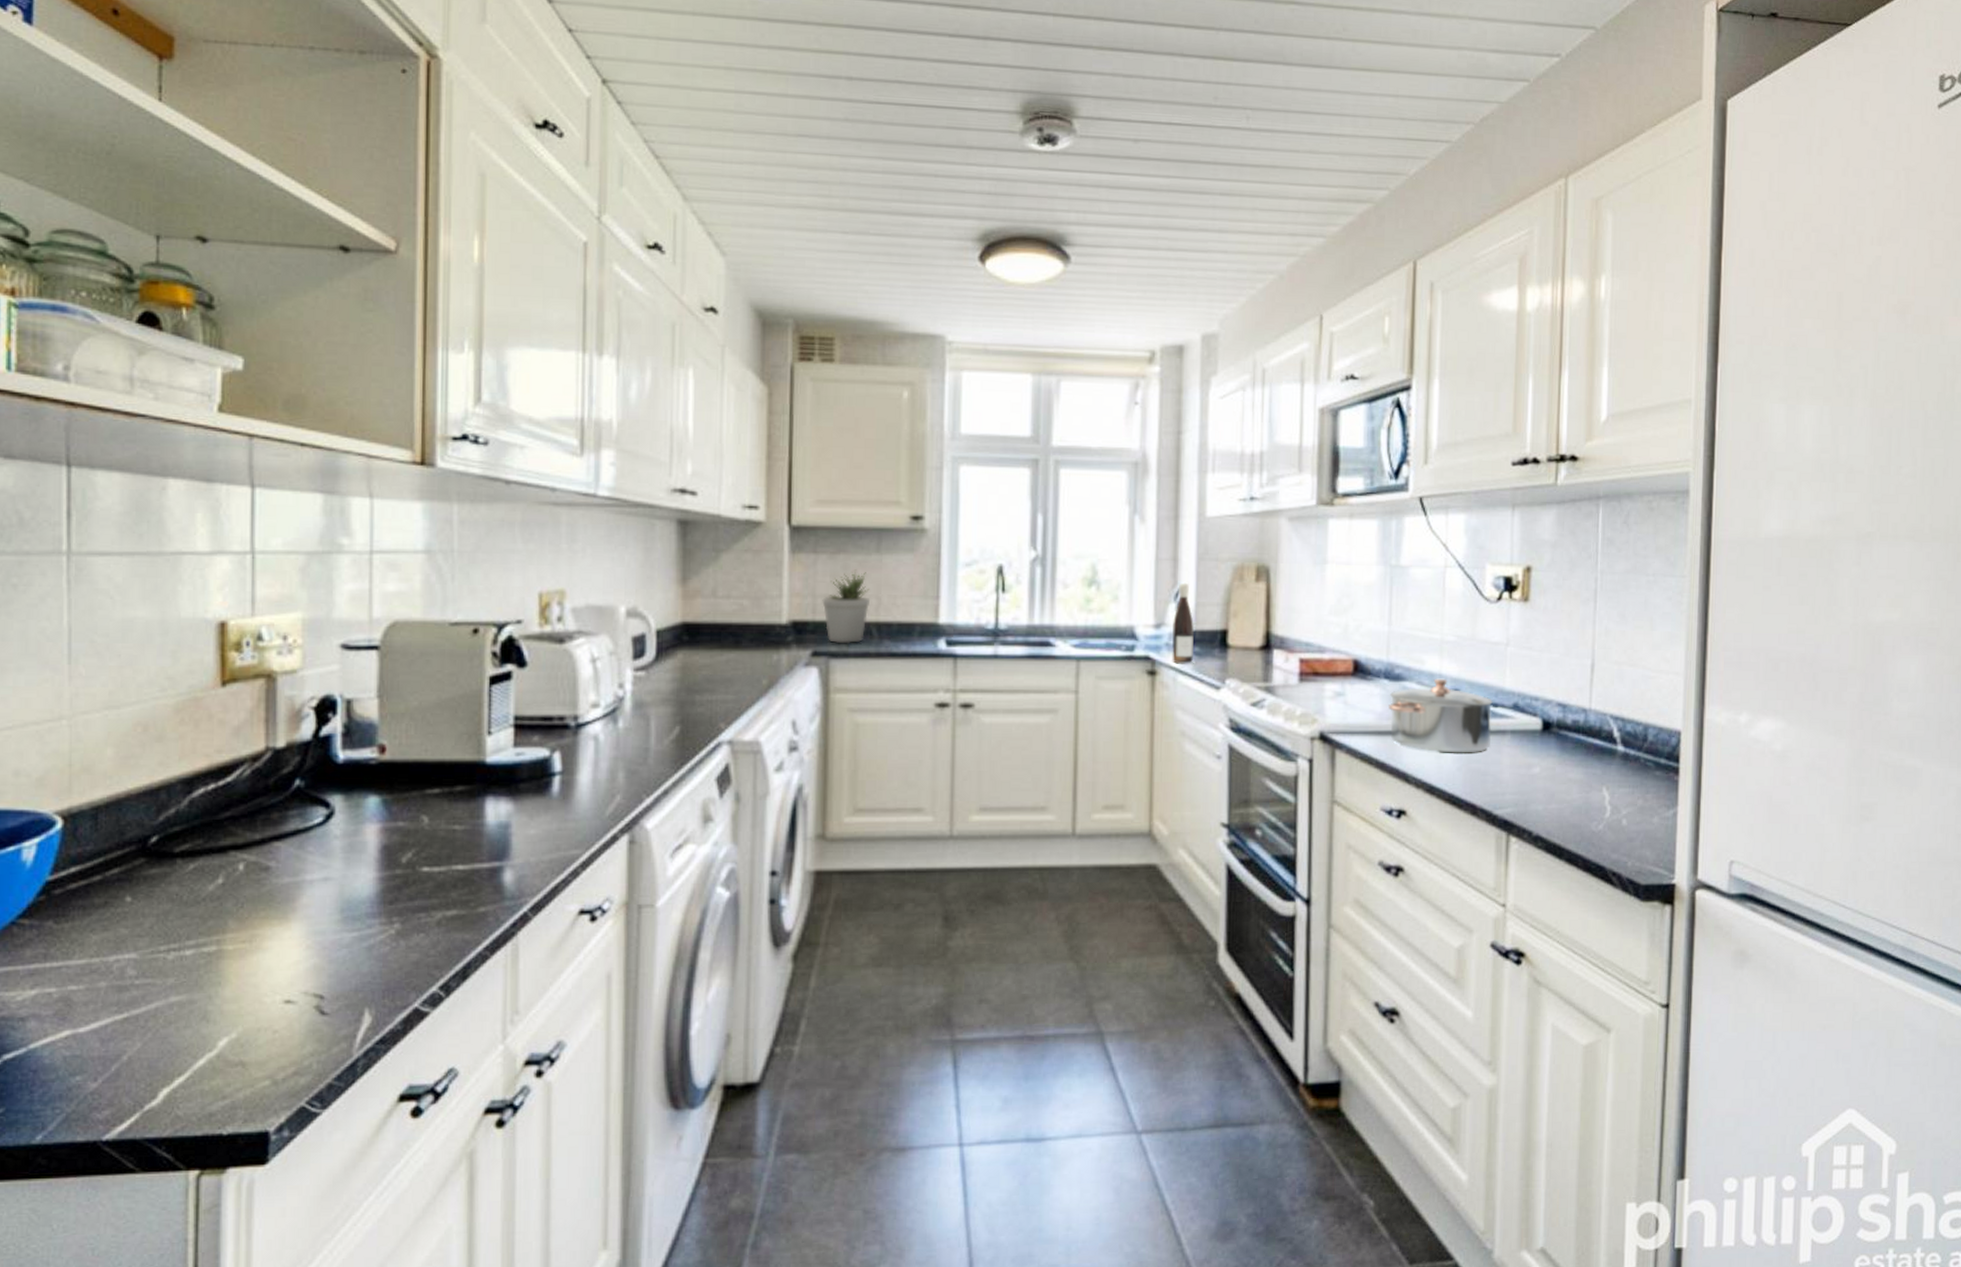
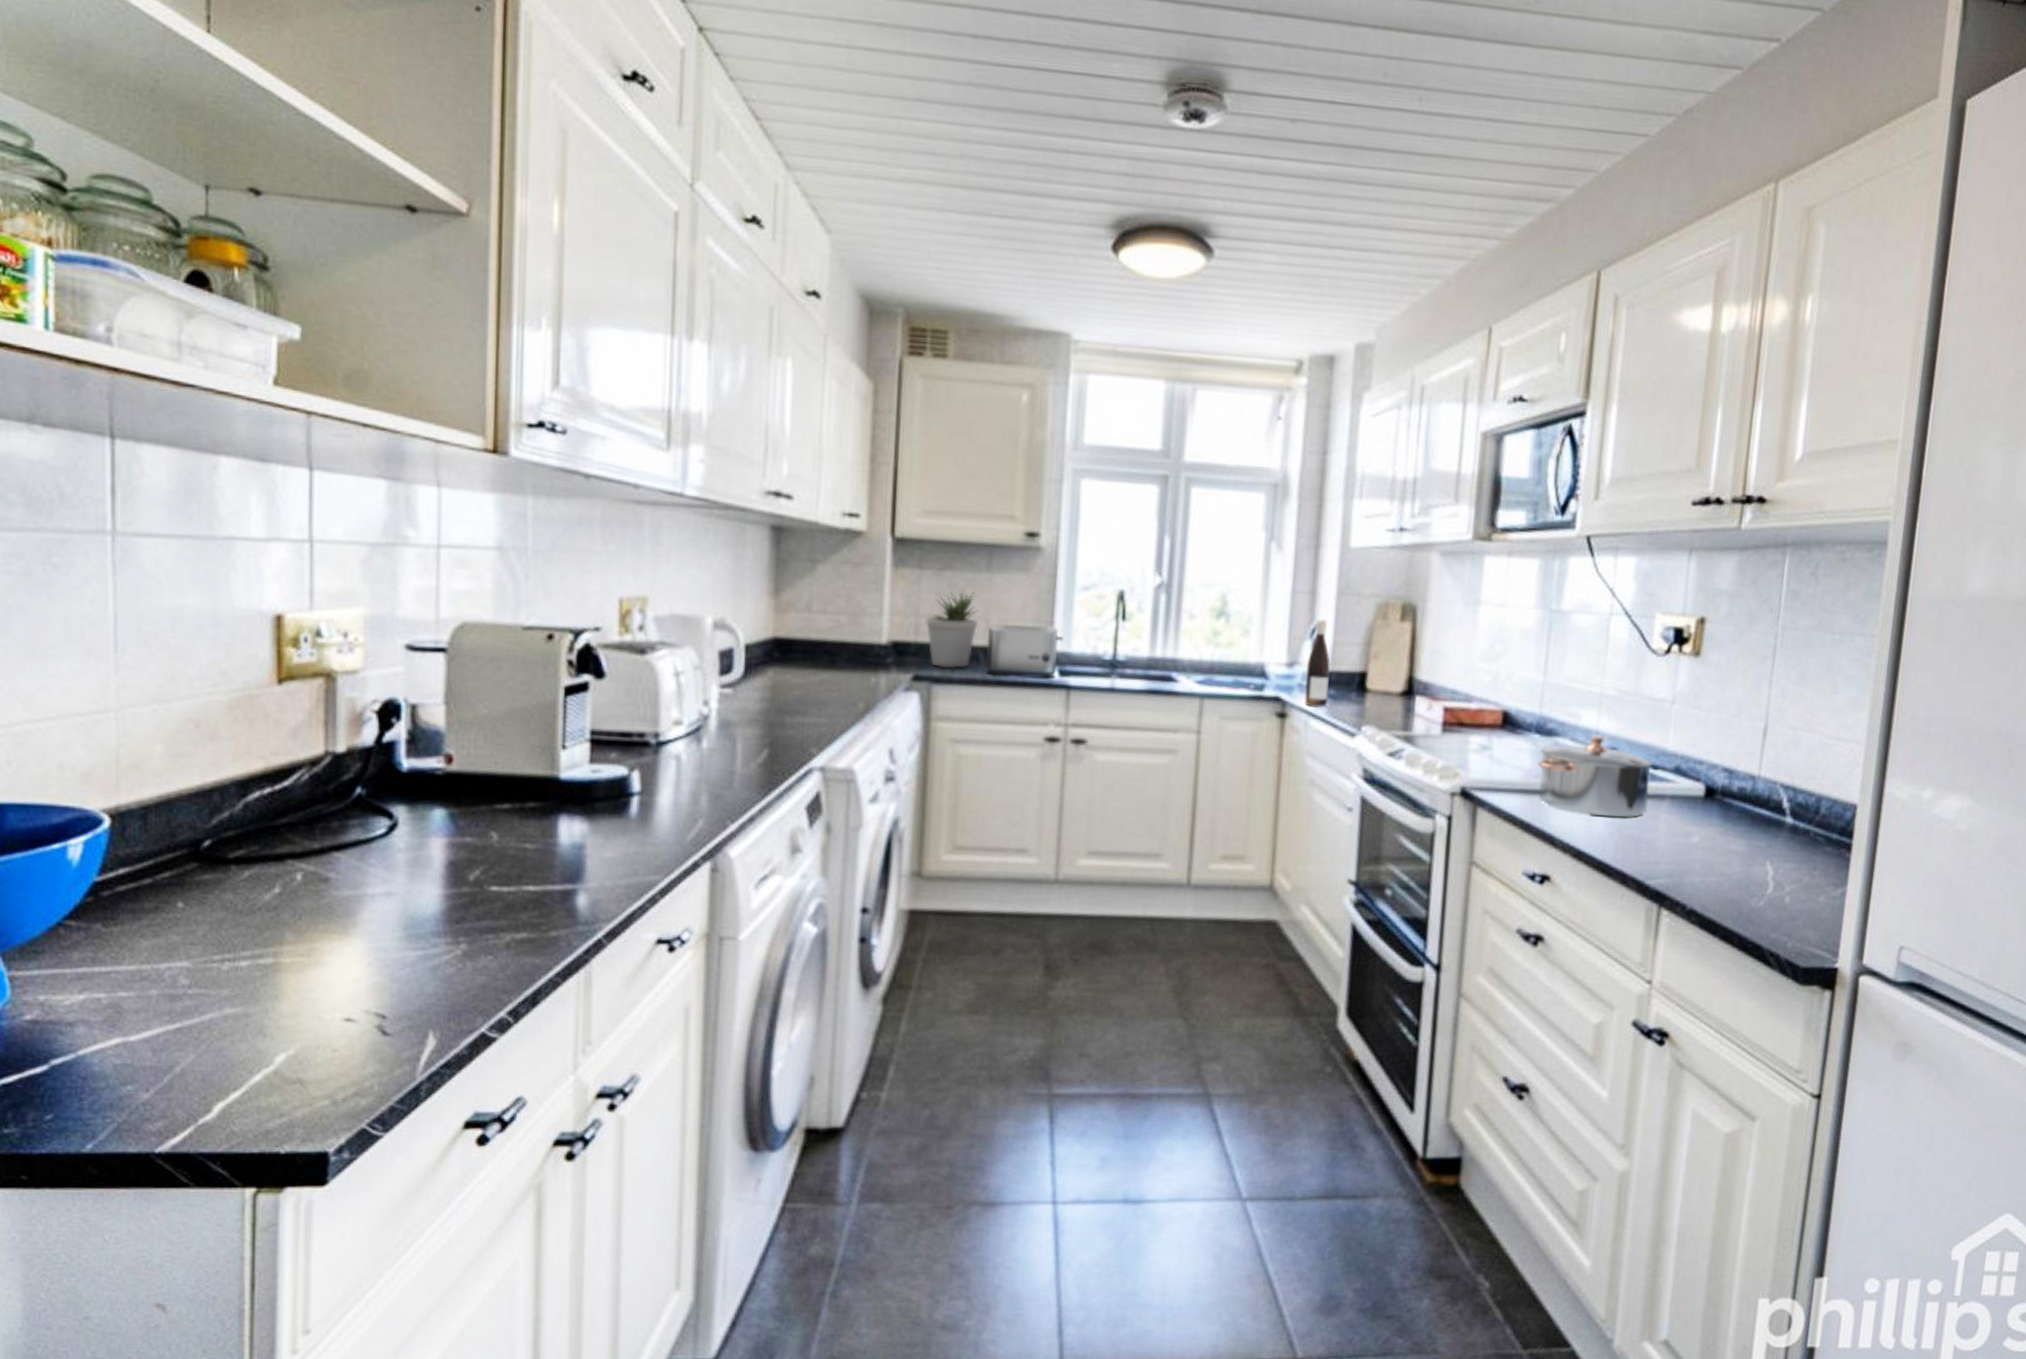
toaster: none [878,600,949,649] -> present [986,623,1063,678]

